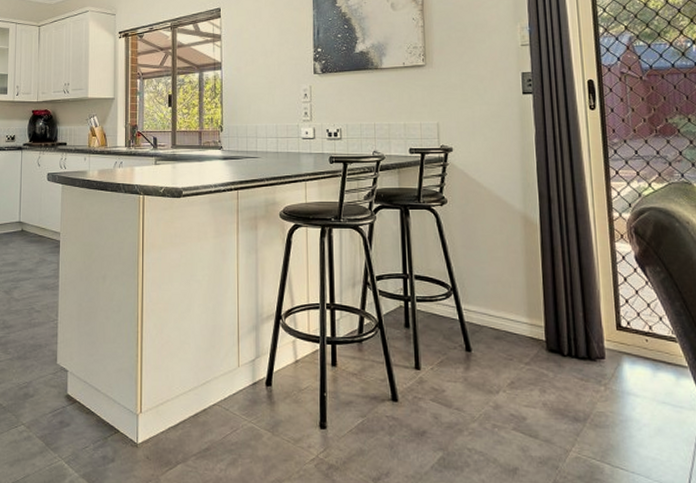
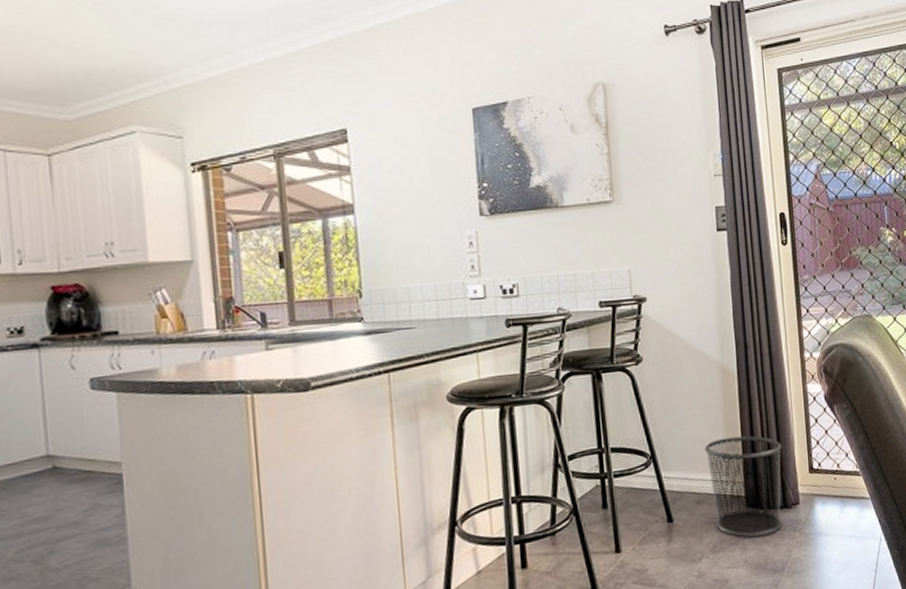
waste bin: none [504,282,586,382] -> present [704,435,783,538]

